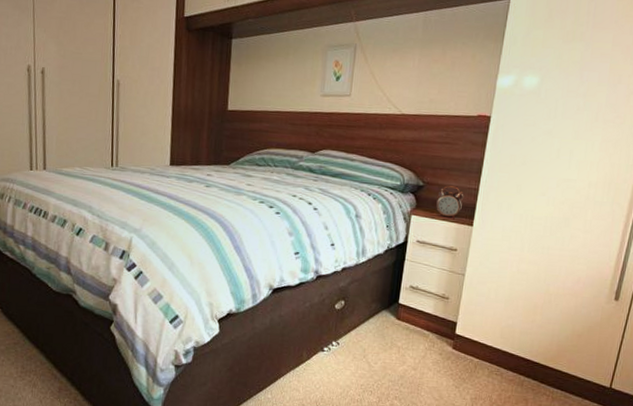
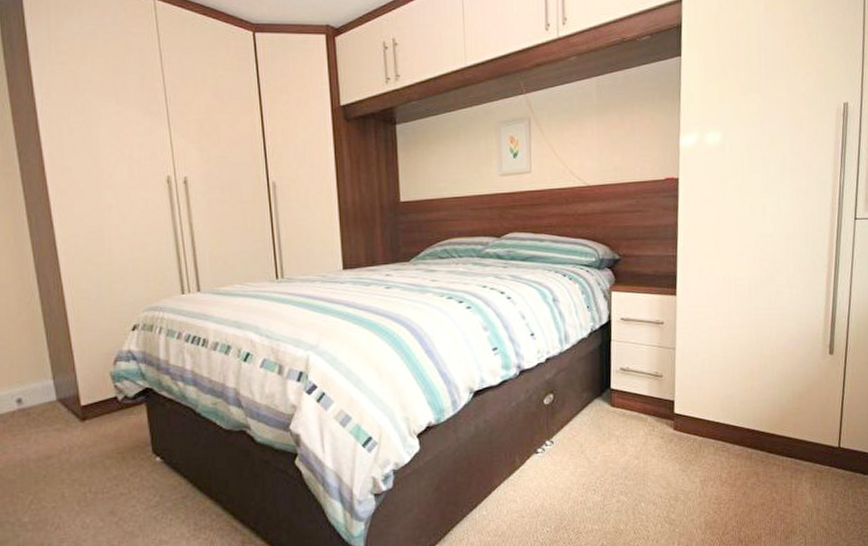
alarm clock: present [436,185,464,220] -> none [636,256,663,292]

